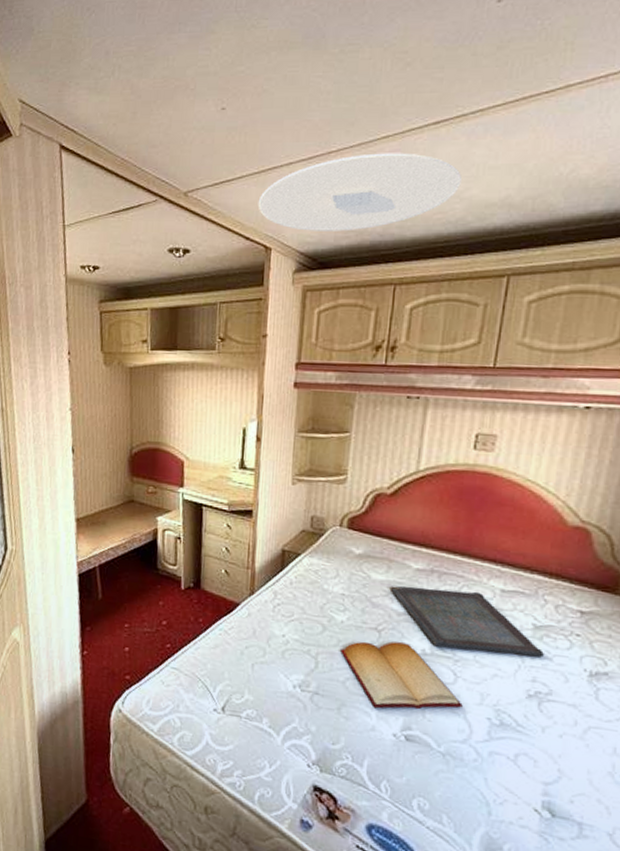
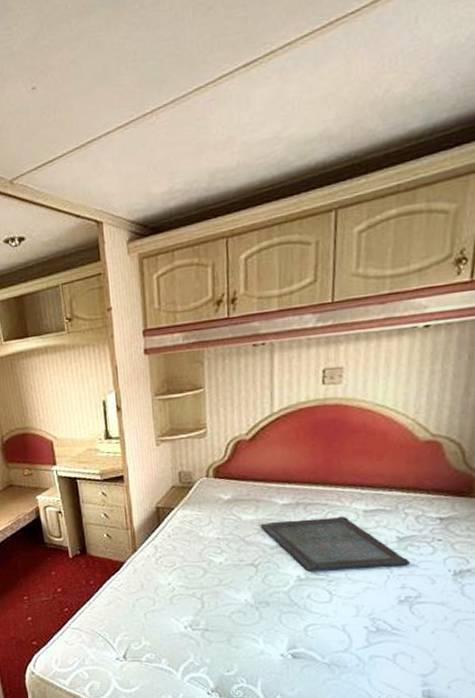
ceiling light: present [258,153,462,231] -> none [82,100,278,199]
bible: present [340,641,463,710] -> none [223,573,341,635]

